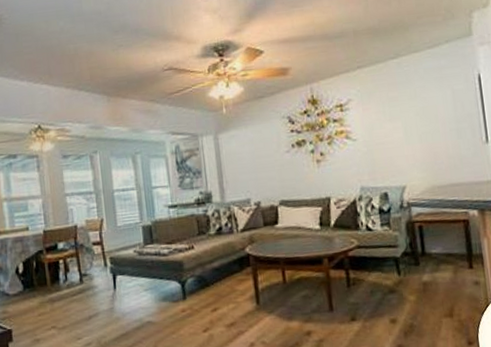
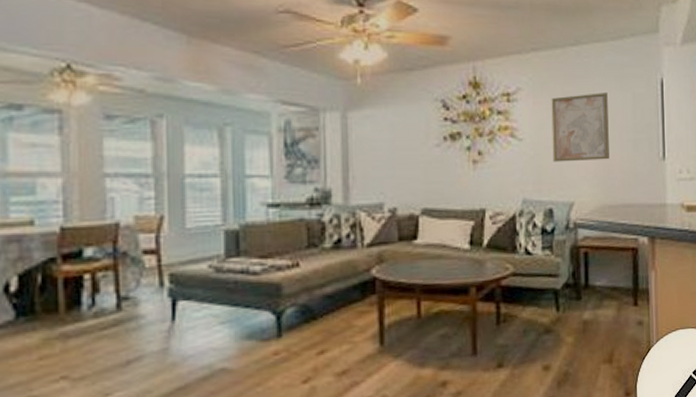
wall art: none [378,93,435,155] -> present [551,93,609,162]

